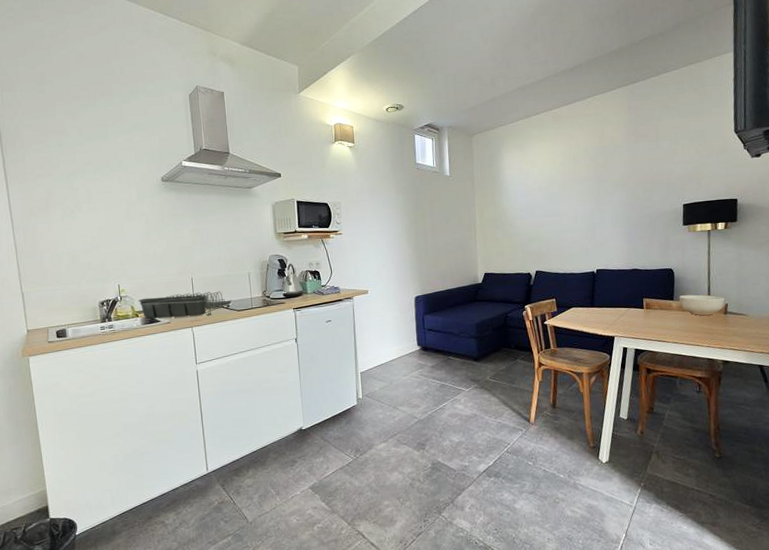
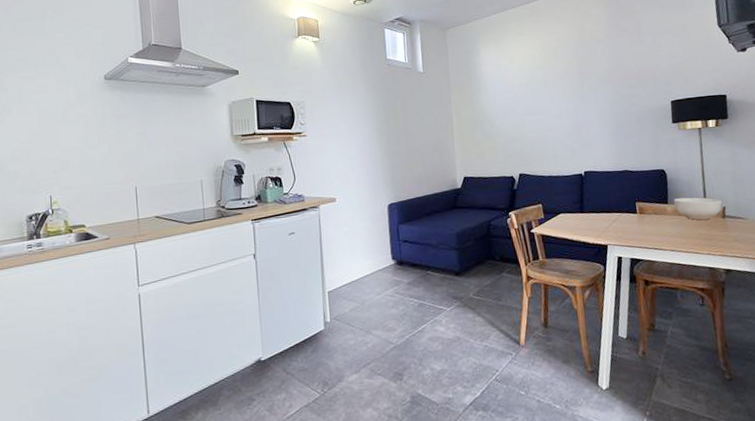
dish rack: present [137,291,232,320] -> none [72,201,182,236]
kettle: present [281,263,304,298] -> none [237,169,264,209]

